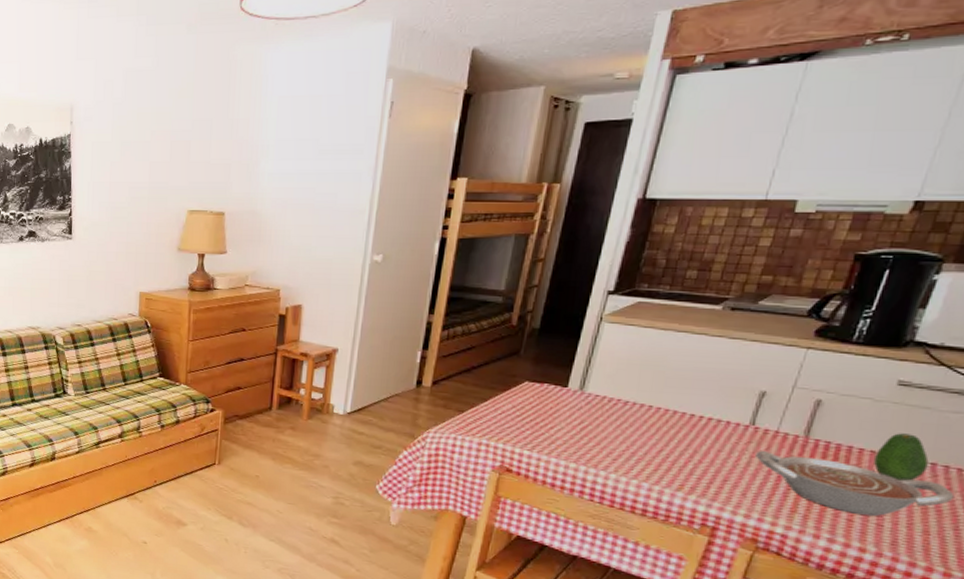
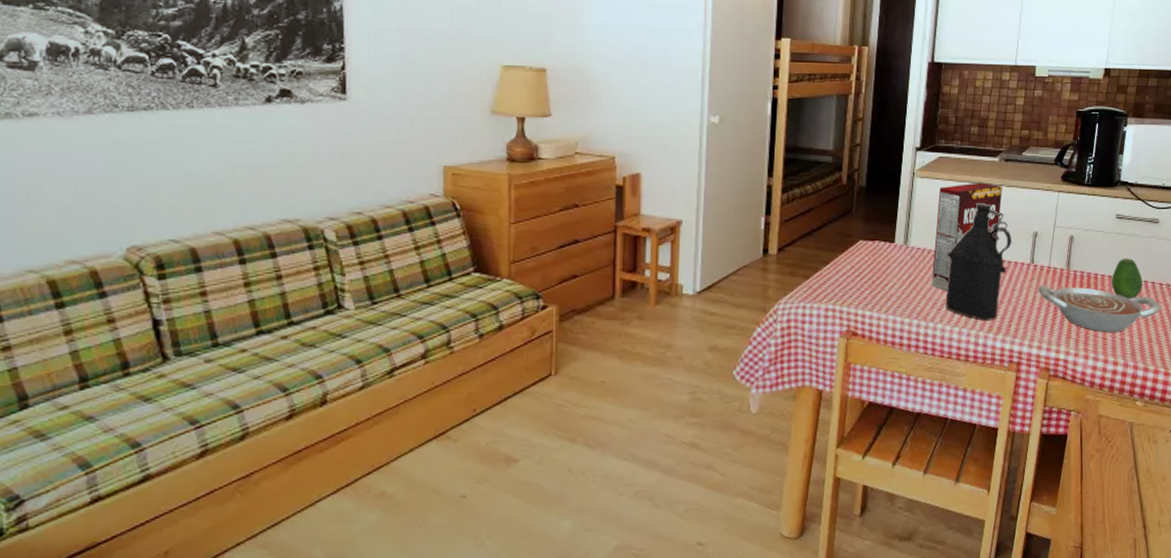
cereal box: none [608,331,722,442] -> present [931,182,1002,291]
bottle: none [623,353,727,480] -> present [945,202,1012,321]

